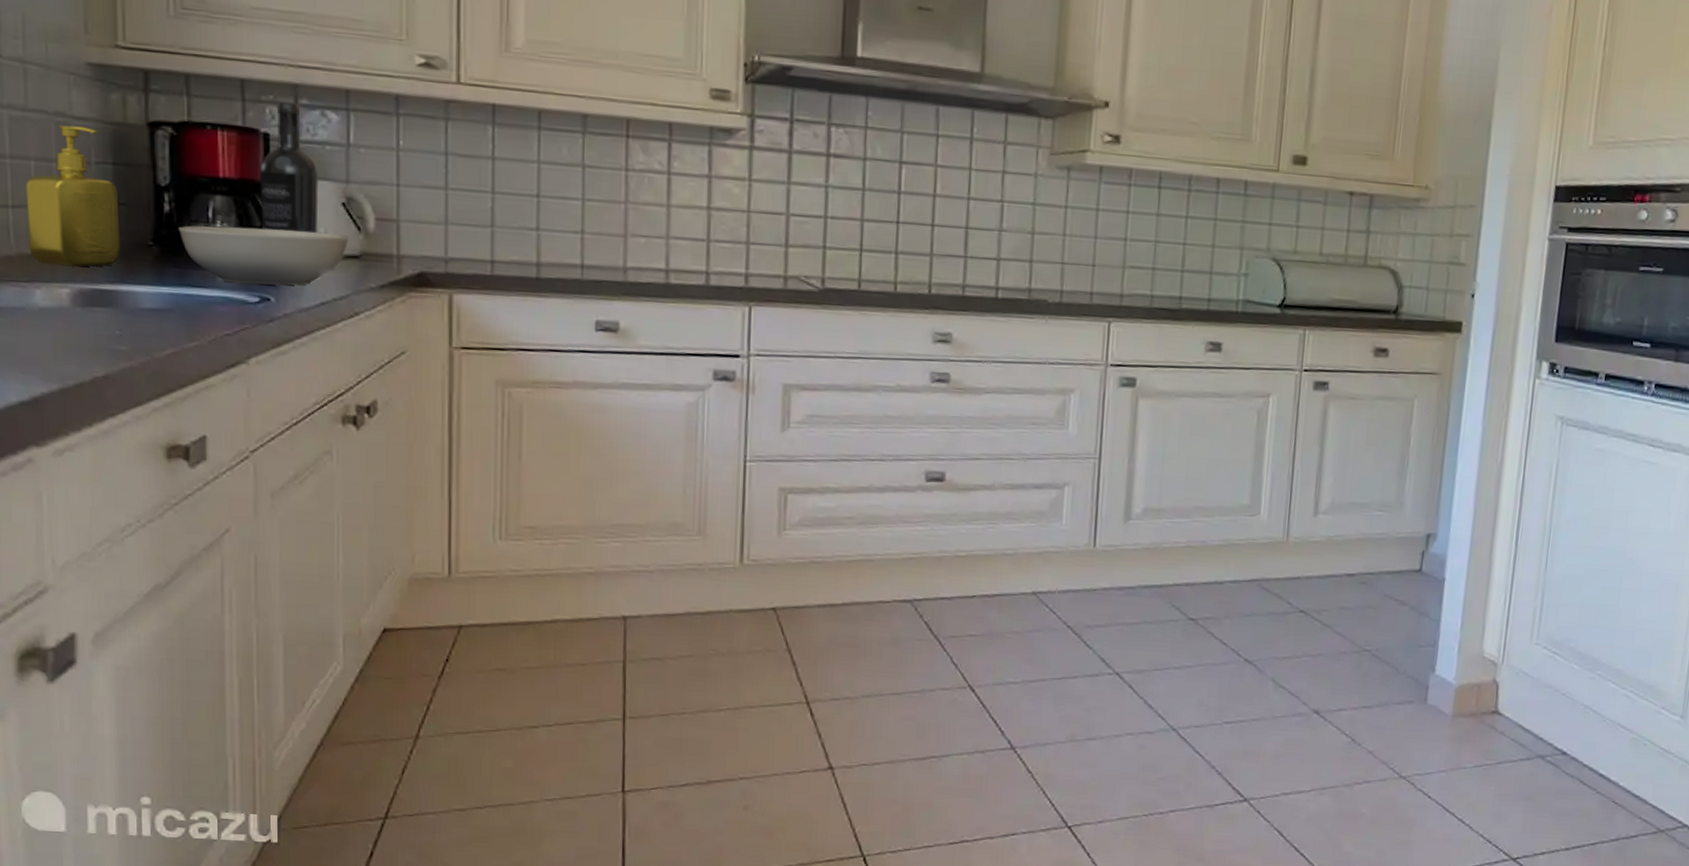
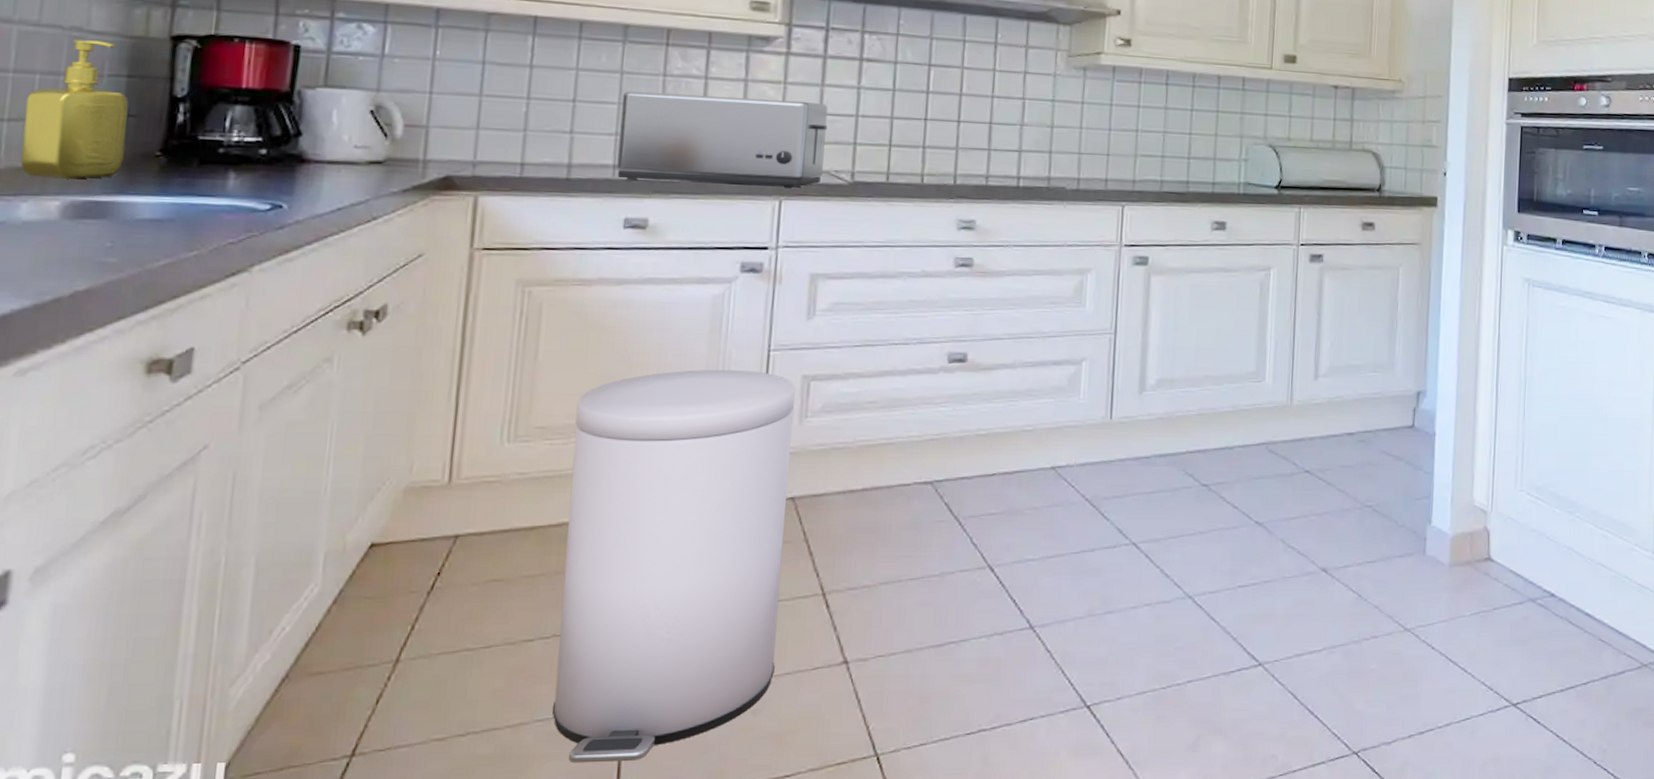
bowl: present [178,225,349,286] -> none [190,135,374,193]
wine bottle: present [259,102,319,234] -> none [282,16,349,141]
pedal bin: none [559,477,772,843] -> present [551,369,795,764]
toaster: none [585,186,795,293] -> present [616,91,828,187]

